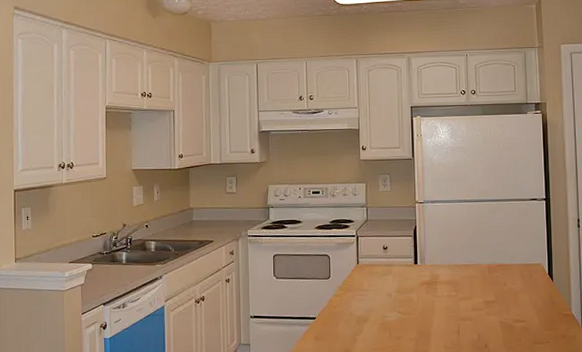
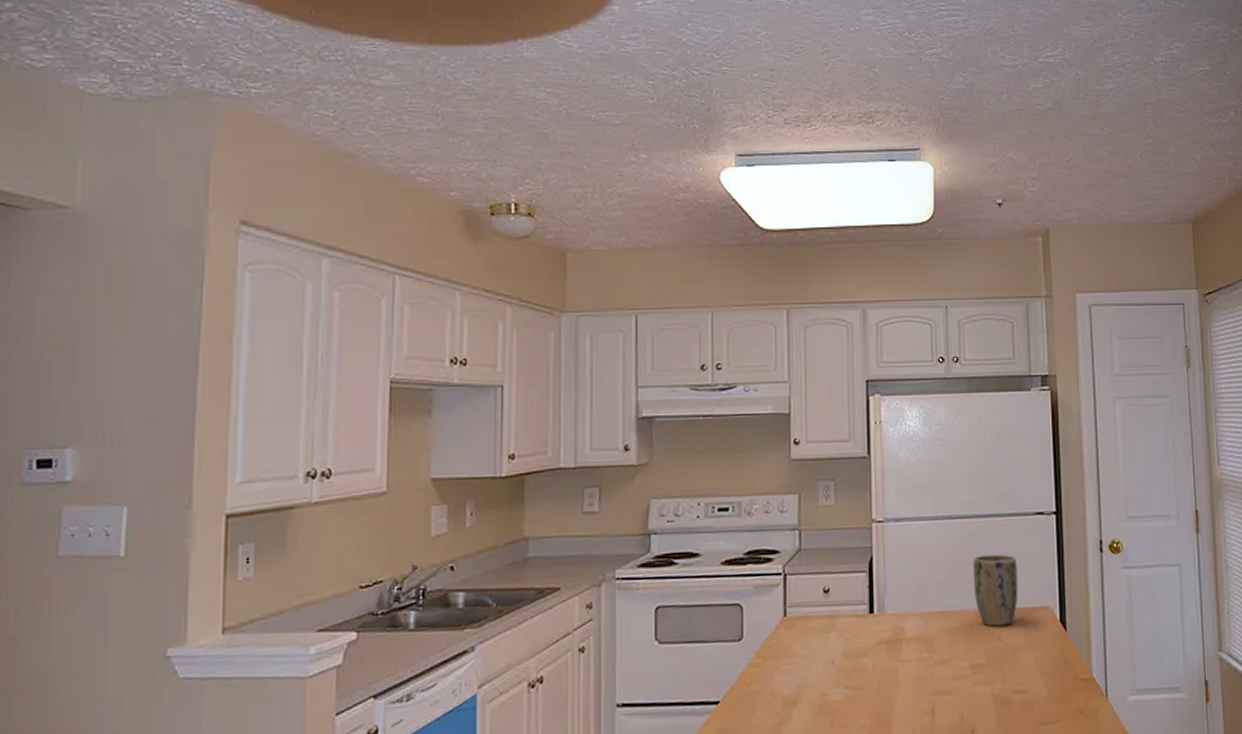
plant pot: none [486,227,519,276] -> present [972,554,1019,627]

